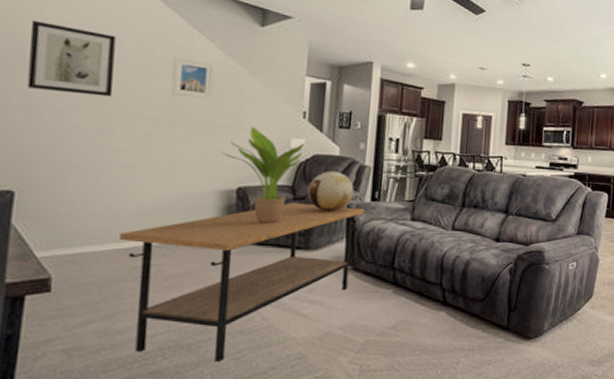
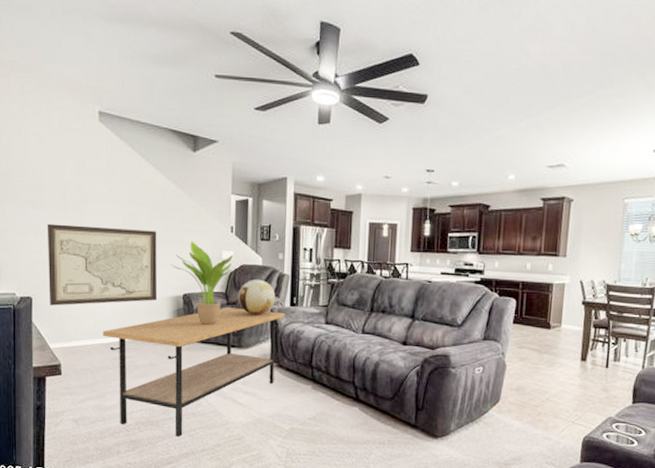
wall art: present [27,19,116,97] -> none [31,160,89,221]
wall art: none [41,98,207,202] -> present [47,223,157,306]
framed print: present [171,57,215,100] -> none [130,184,160,219]

